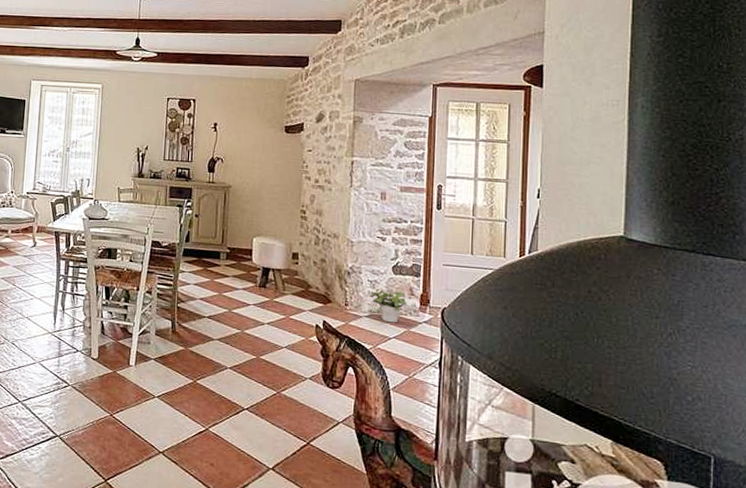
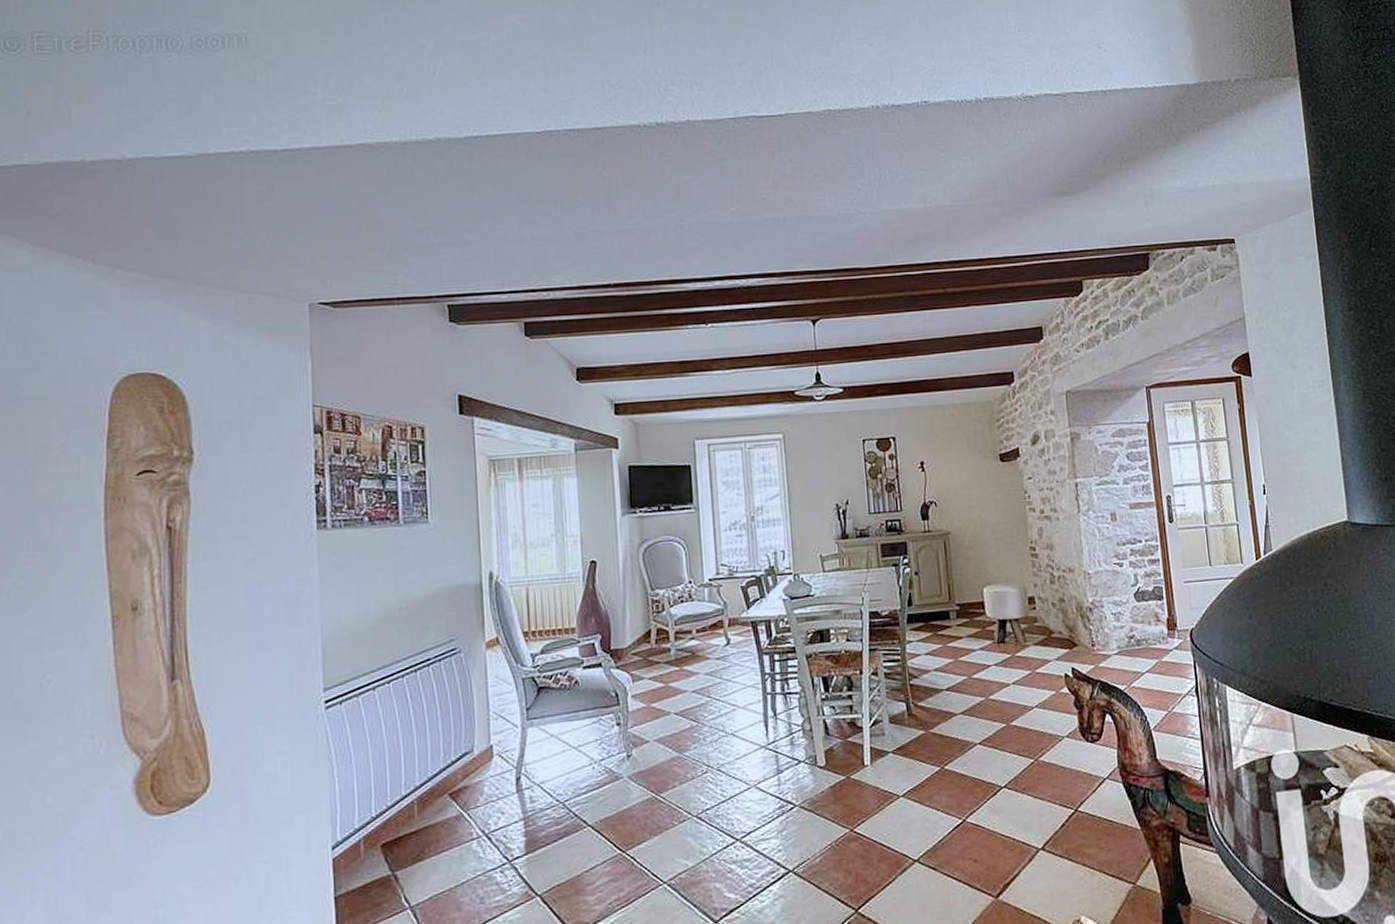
potted plant: present [370,288,407,323] -> none [1115,619,1155,656]

